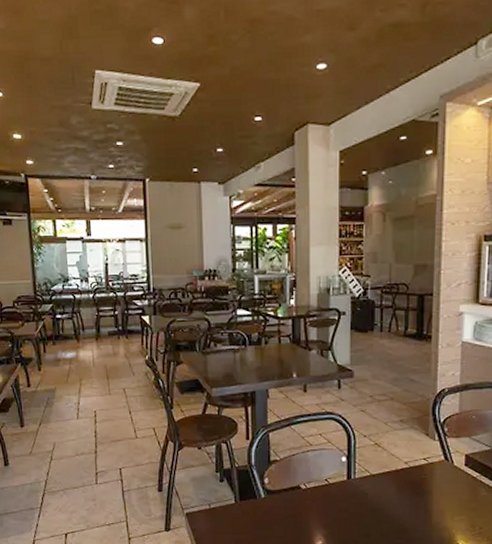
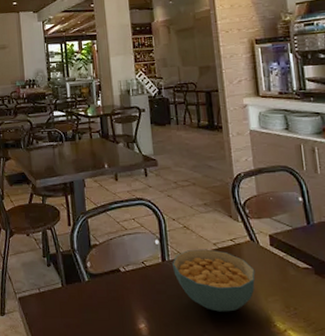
cereal bowl: none [358,467,445,530] -> present [172,249,255,312]

